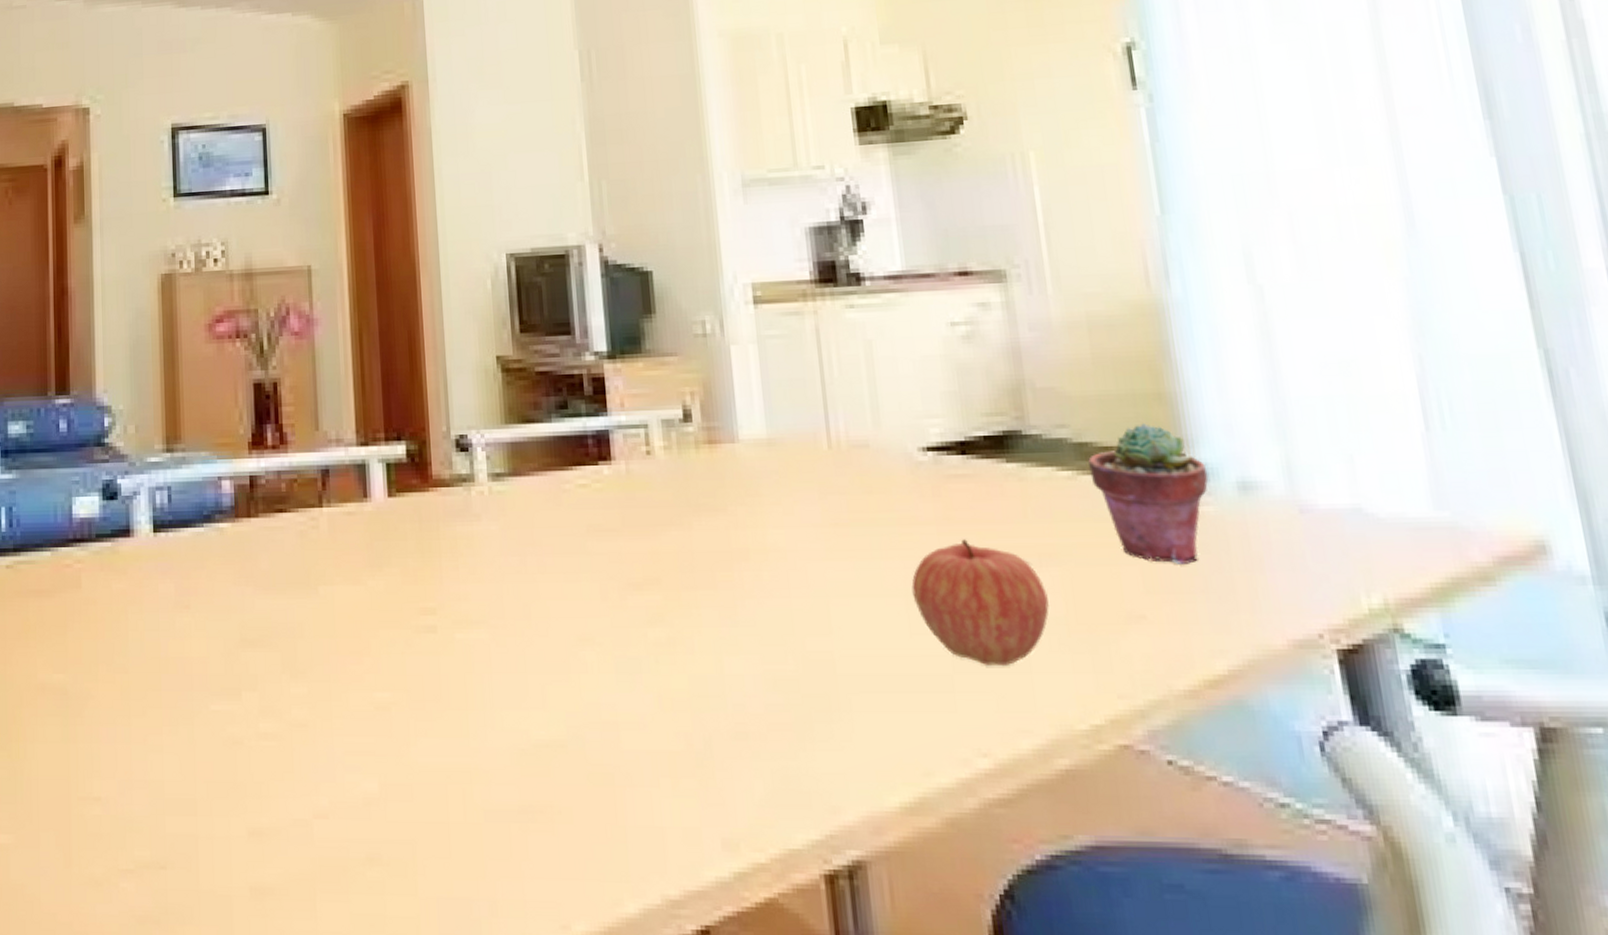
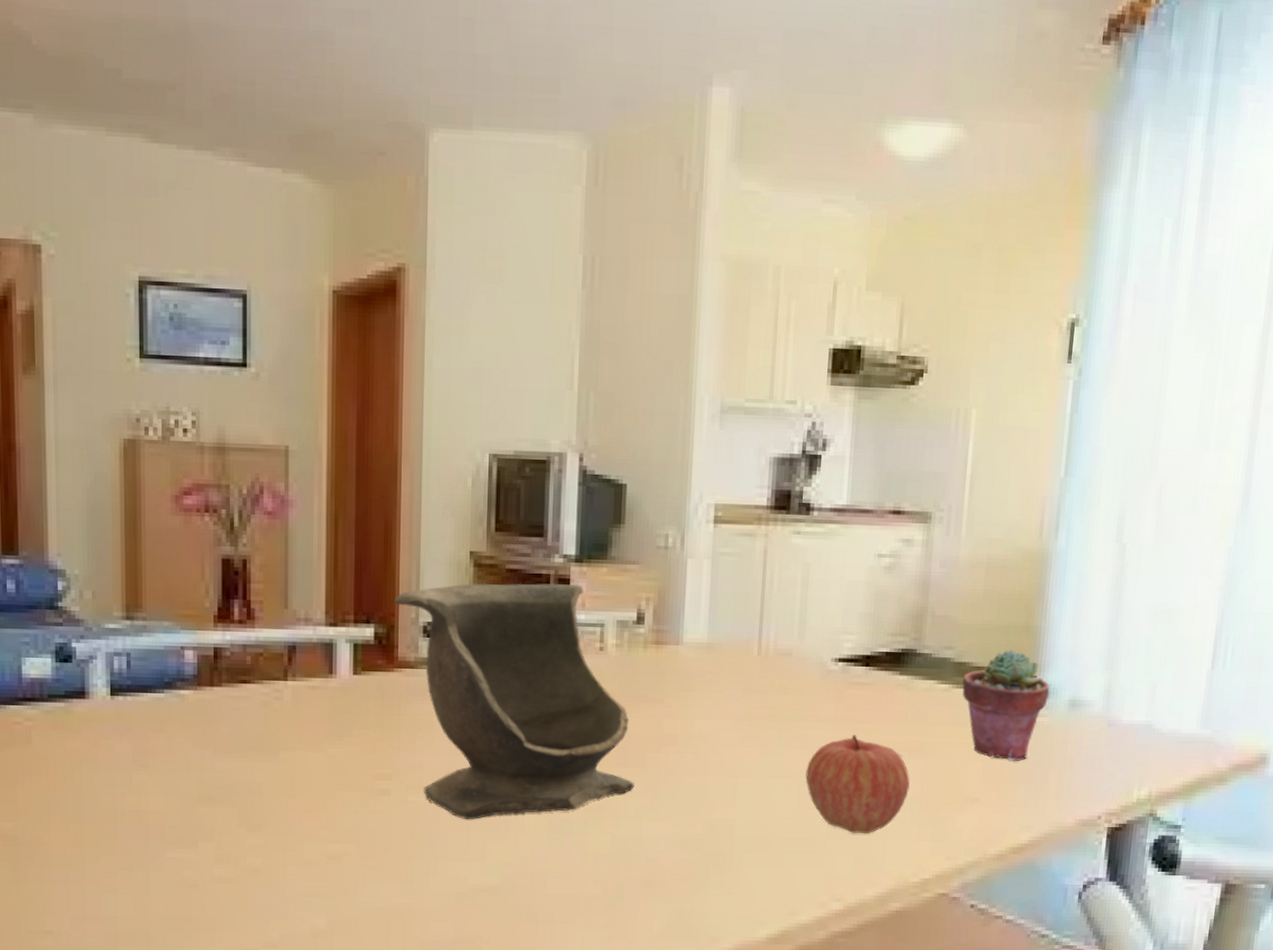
decorative bowl: none [423,383,707,660] -> present [394,583,634,820]

